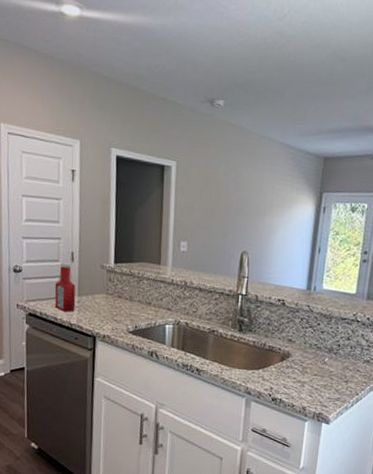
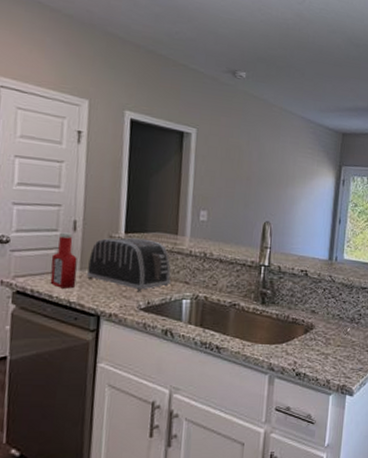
toaster: none [83,267,155,316] -> present [86,237,171,291]

